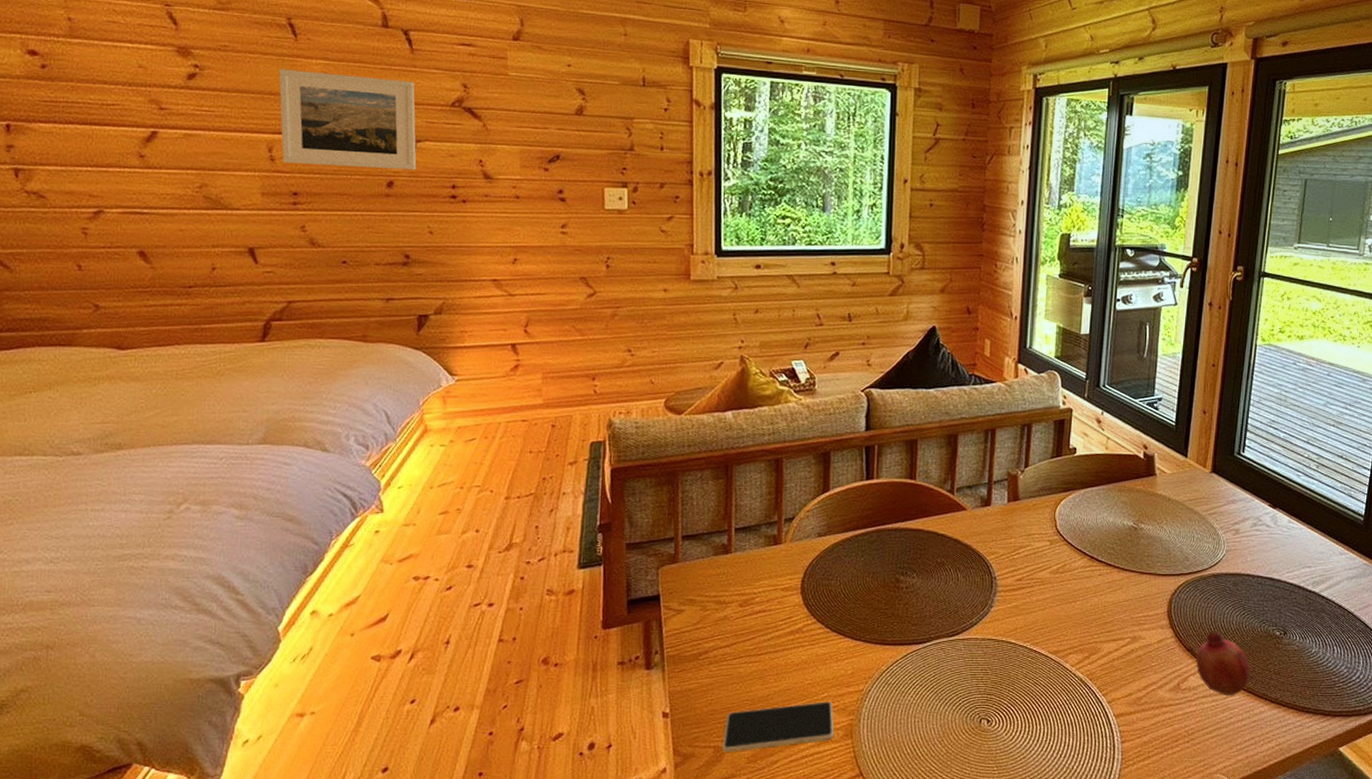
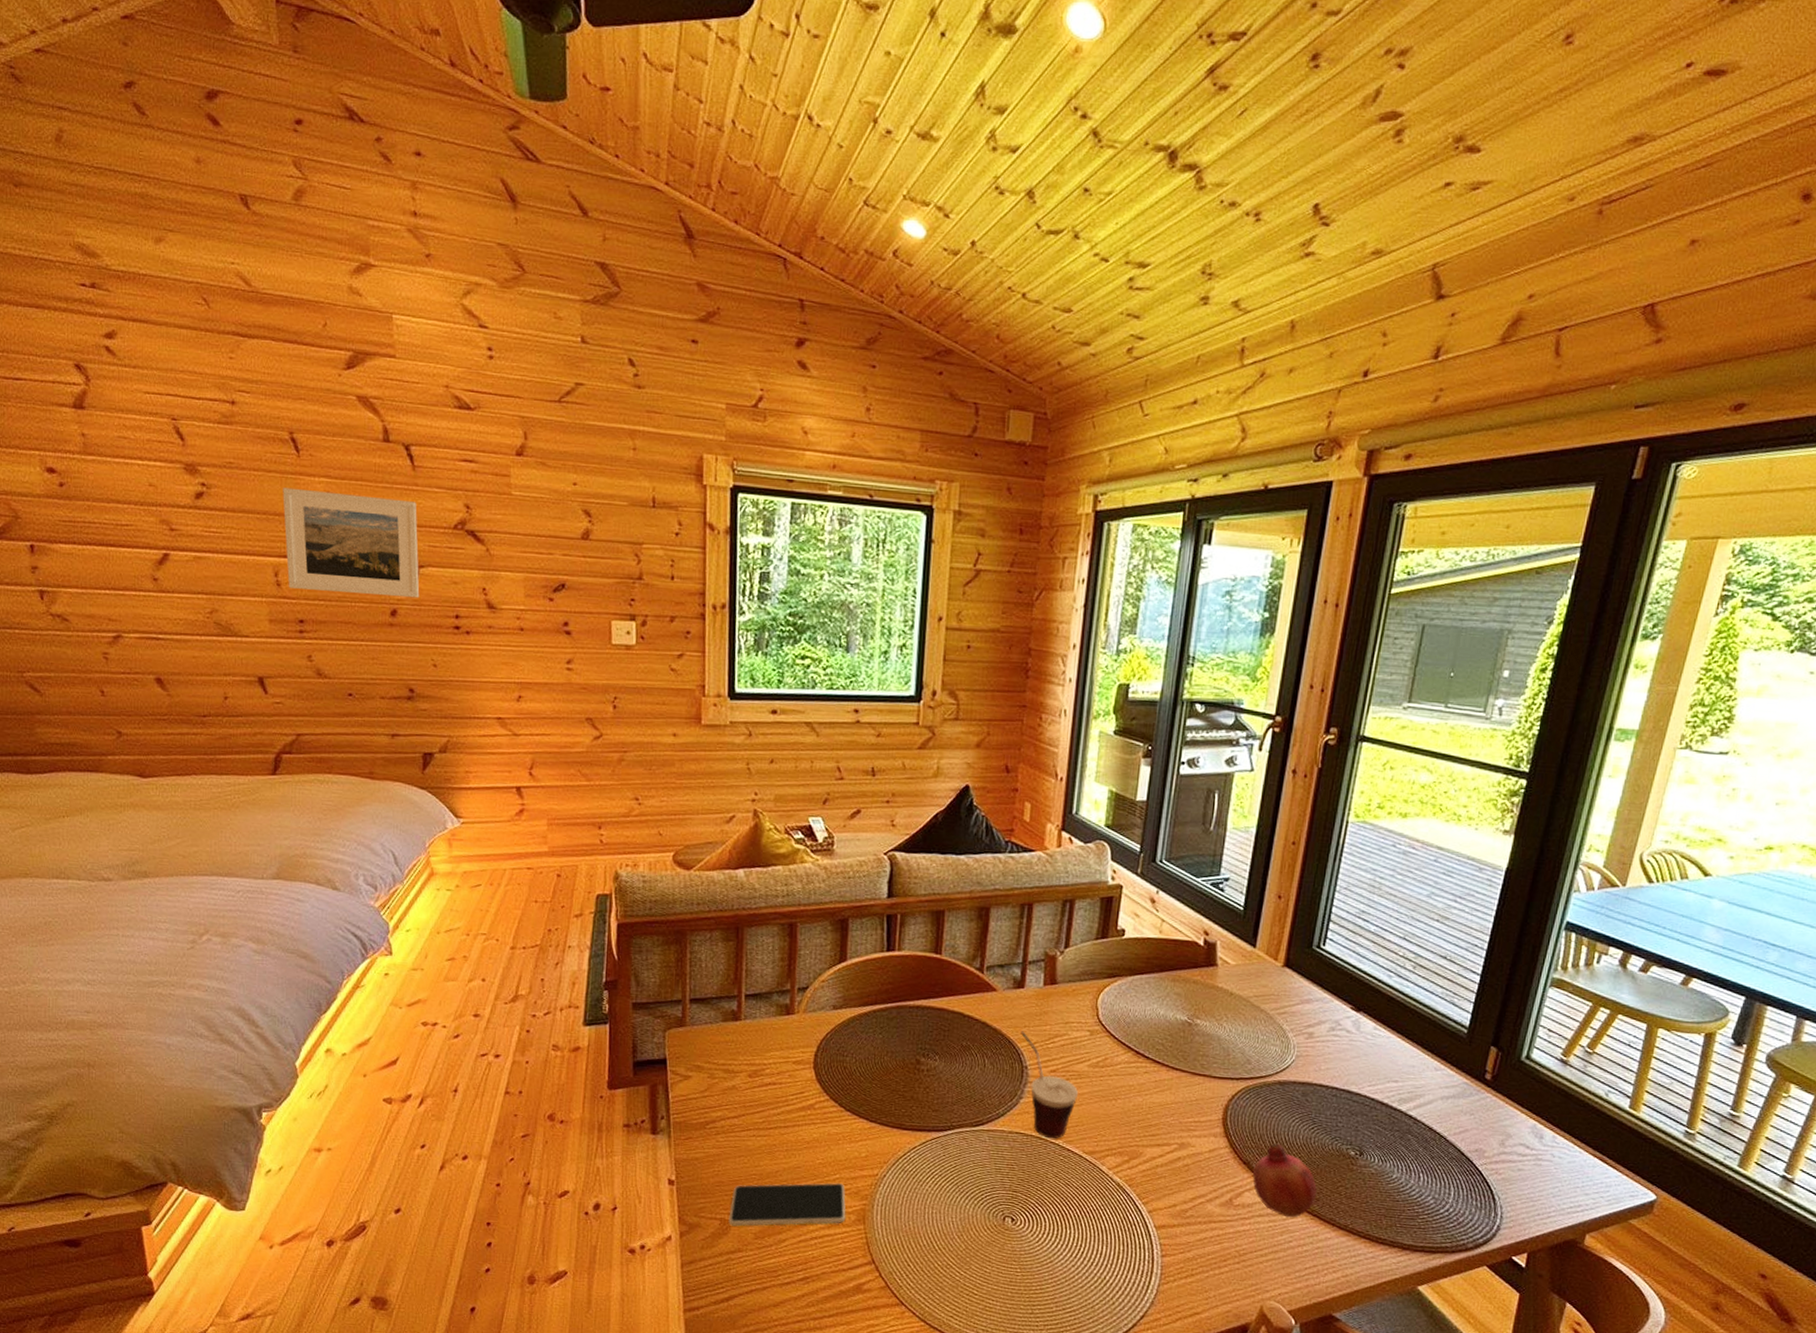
cup: none [989,545,1042,643] -> present [1021,1031,1078,1139]

